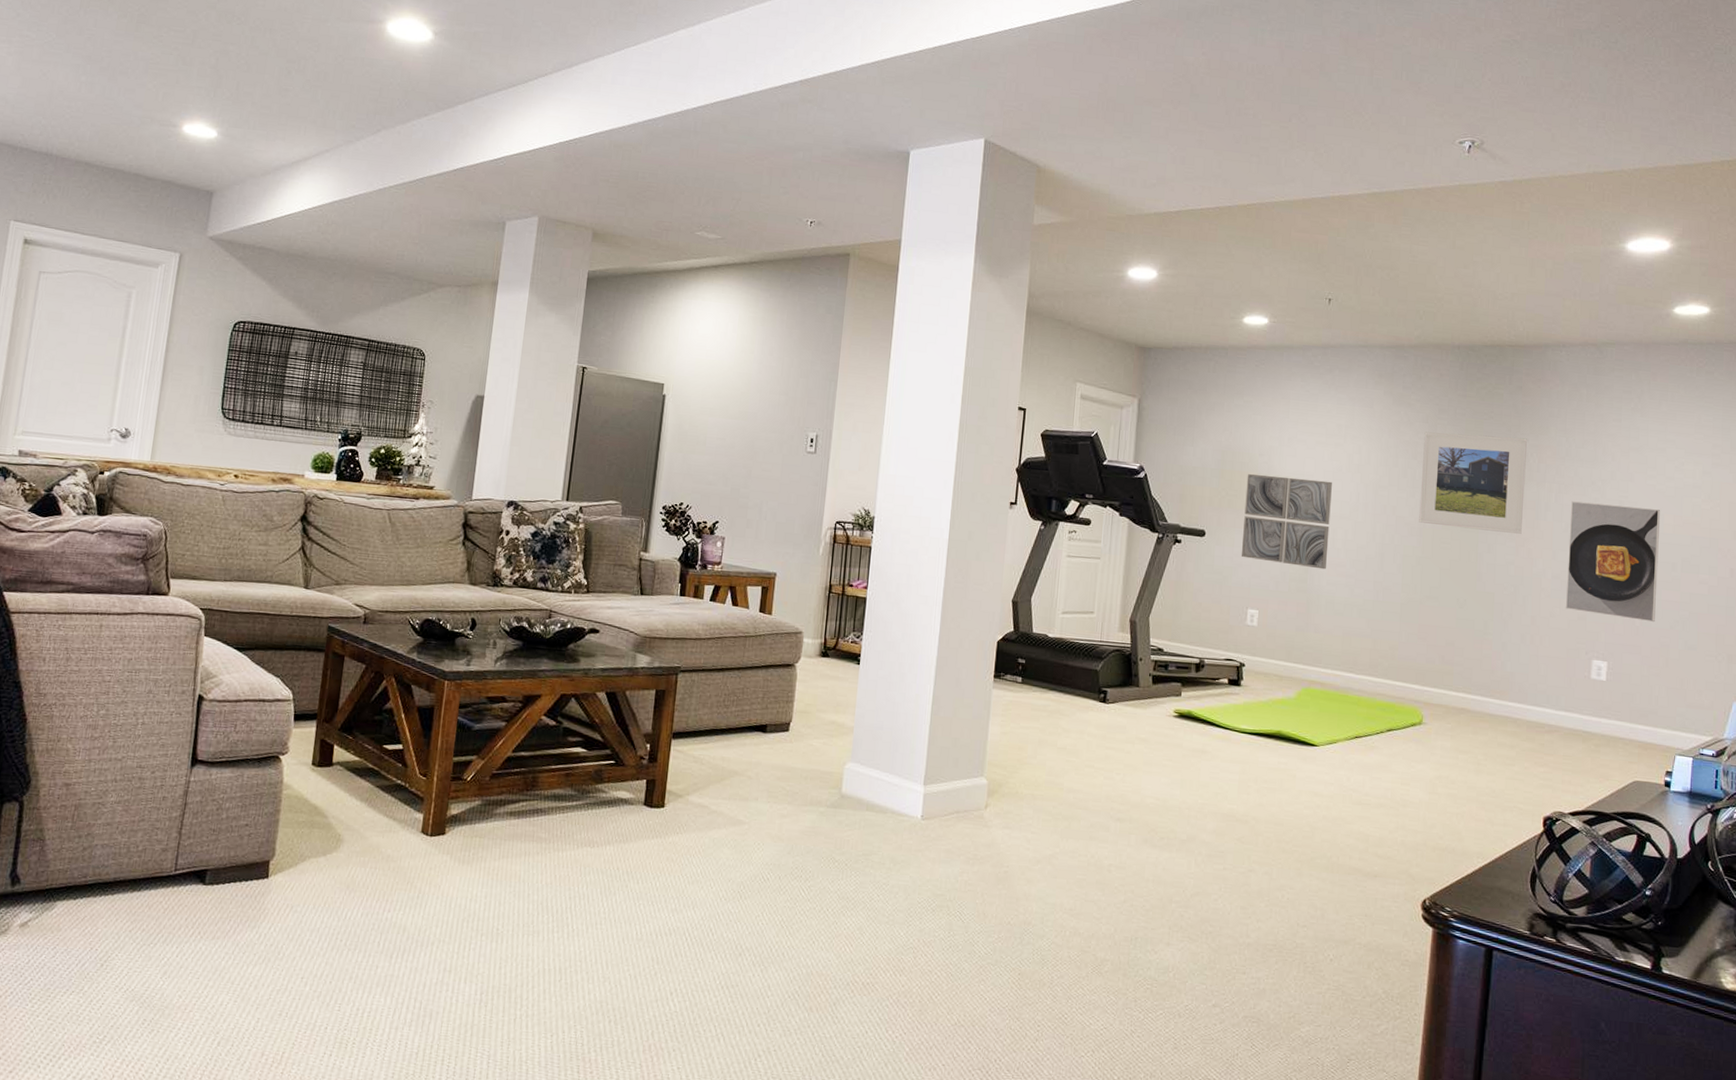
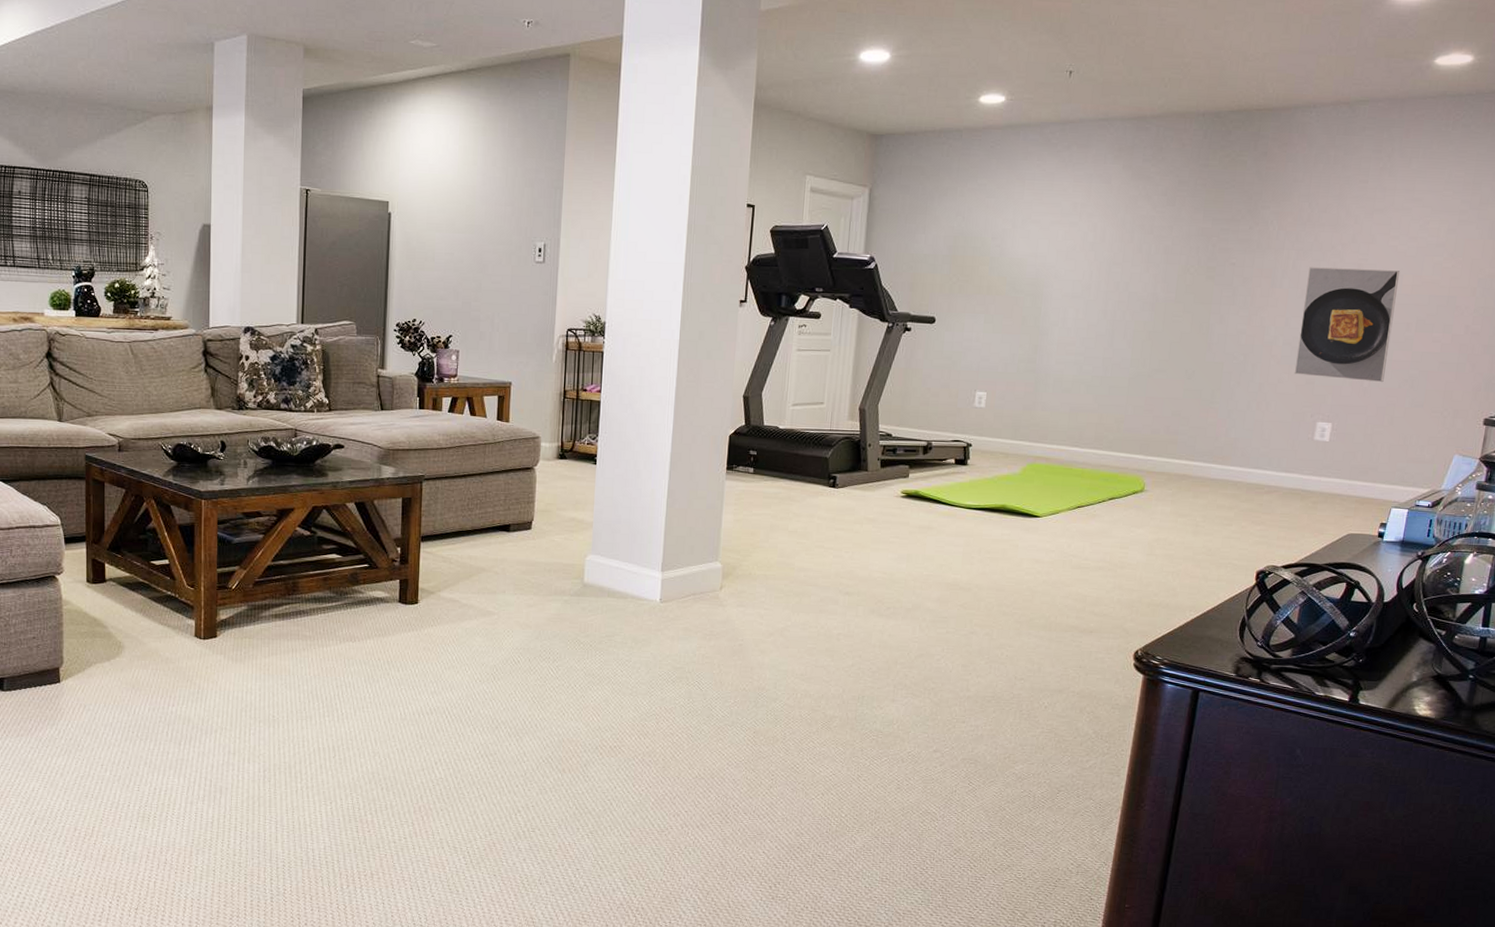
wall art: present [1241,473,1332,570] -> none [970,257,1065,349]
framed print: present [1419,432,1527,535] -> none [1151,204,1268,304]

